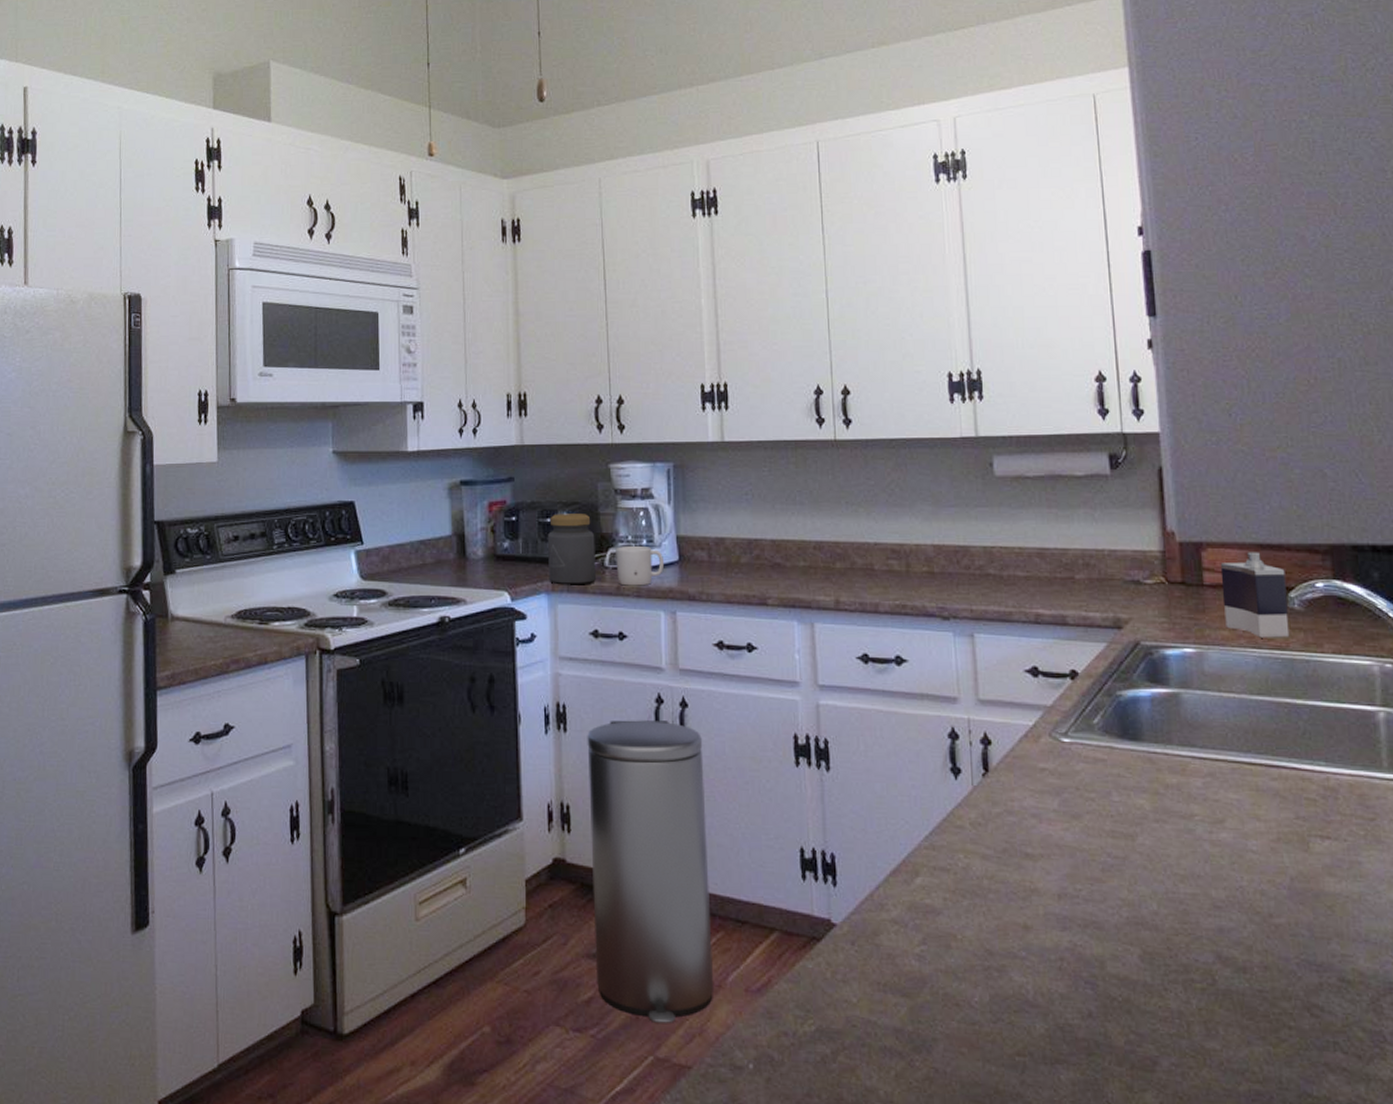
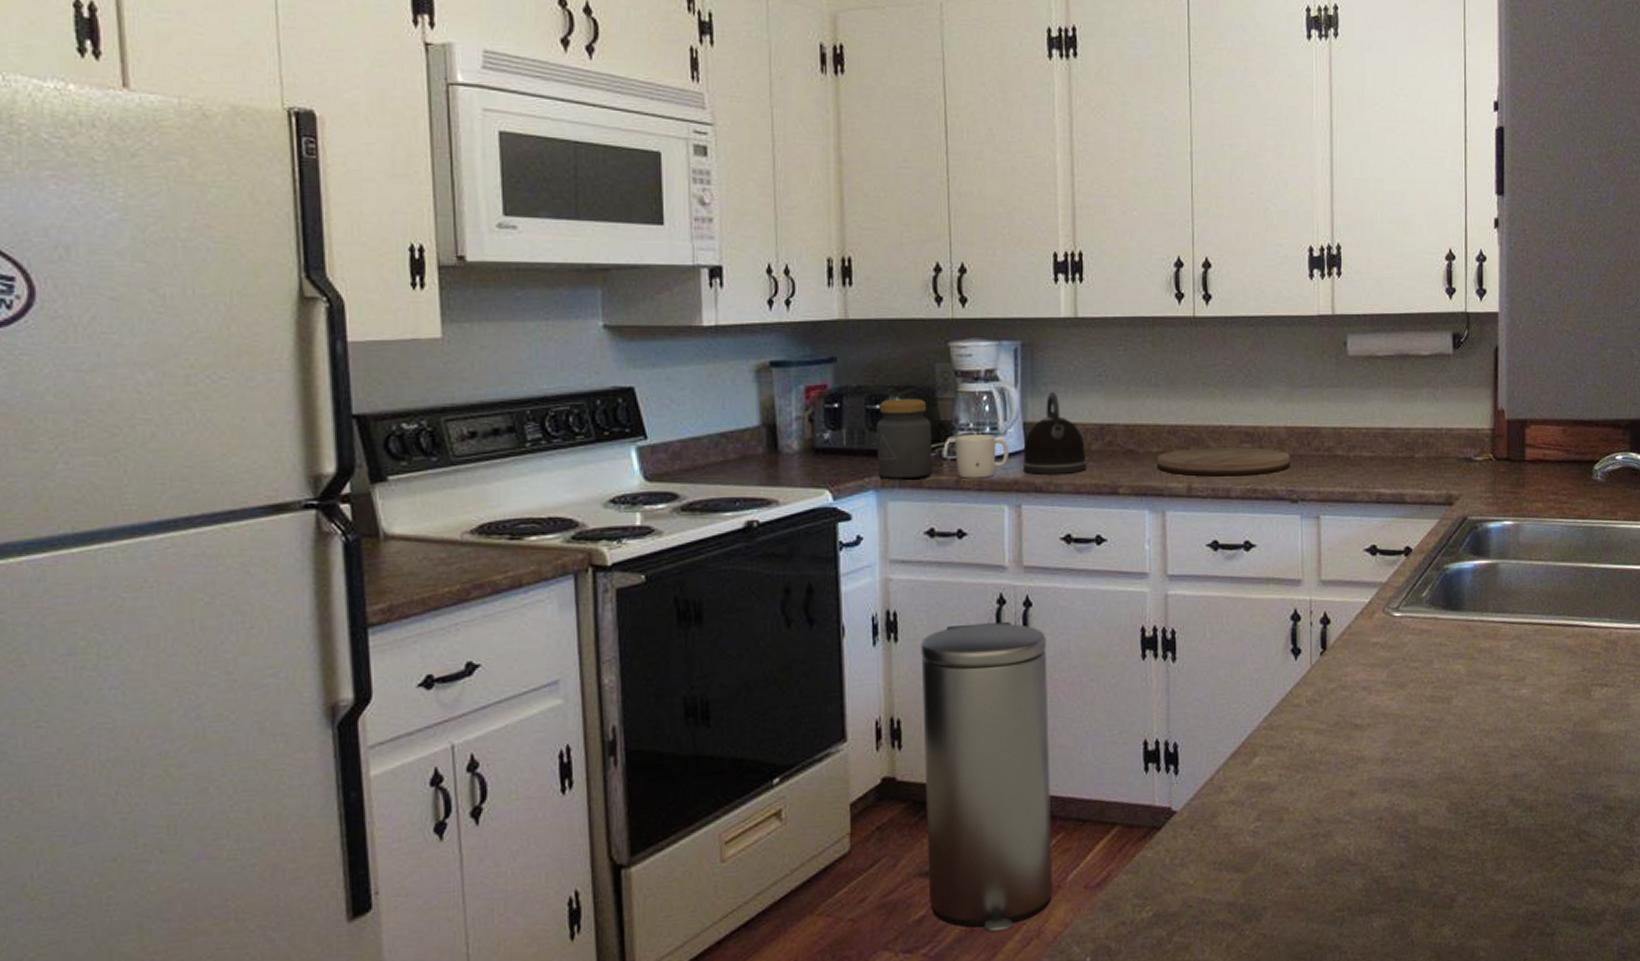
kettle: none [676,509,737,584] -> present [1022,392,1087,474]
cutting board: none [803,563,939,592] -> present [1156,447,1290,477]
perfume bottle: present [1220,552,1290,638] -> none [1539,428,1593,509]

